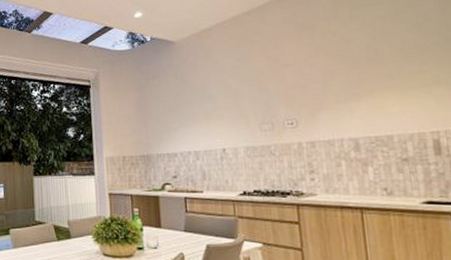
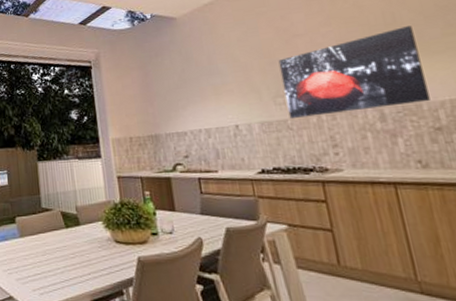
wall art: none [267,61,401,144] -> present [278,26,430,118]

